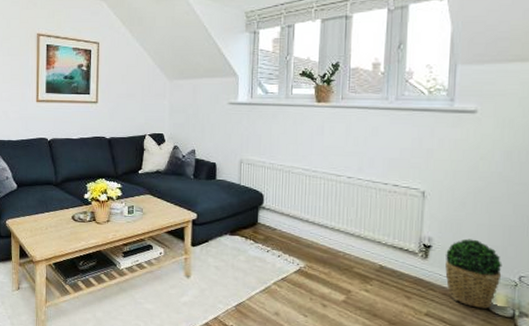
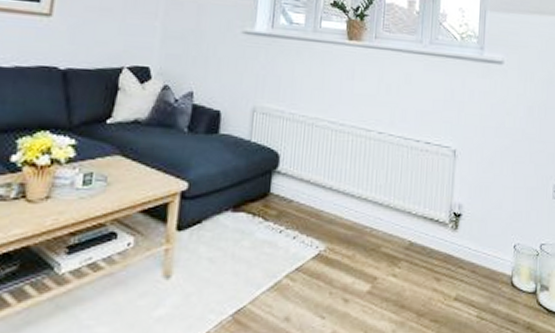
potted plant: present [445,239,503,309] -> none [474,204,526,285]

